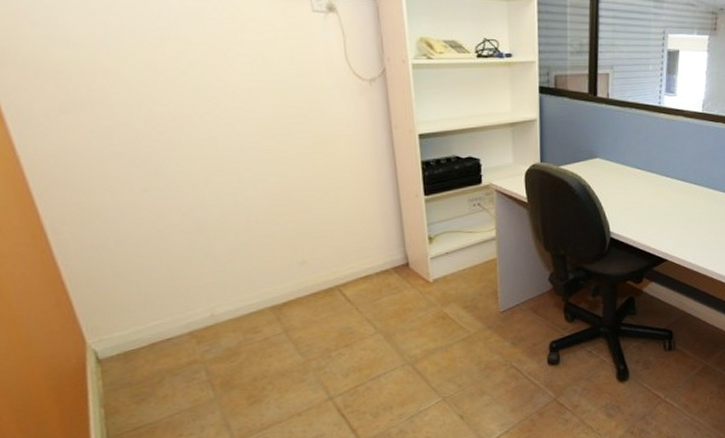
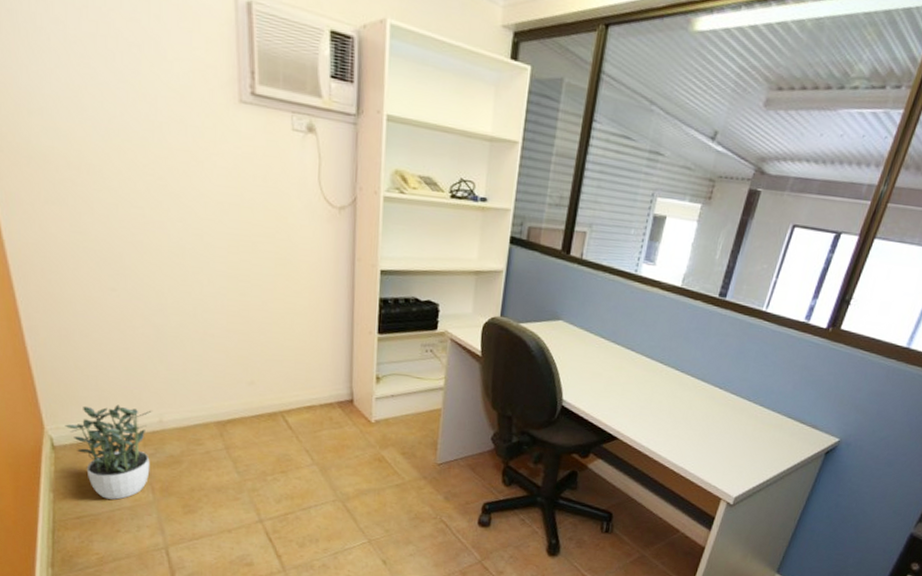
potted plant: none [108,306,207,405] -> present [65,404,152,500]

